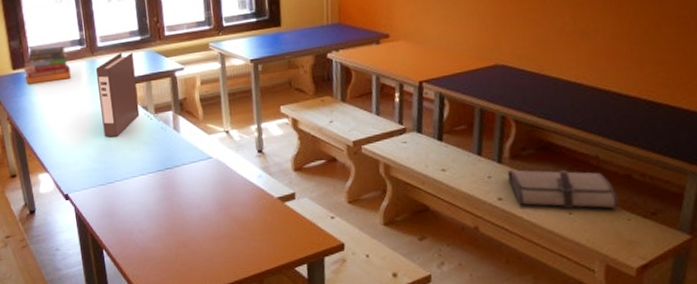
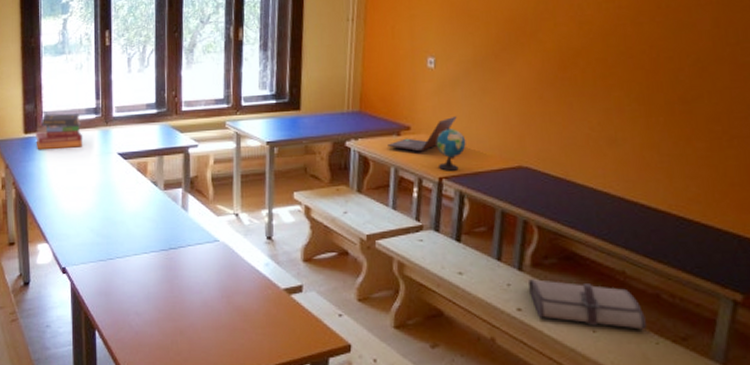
binder: present [96,53,140,137] -> none [109,125,148,211]
laptop: none [368,20,434,58] -> present [388,115,457,152]
globe: none [414,32,444,75] -> present [436,127,466,171]

